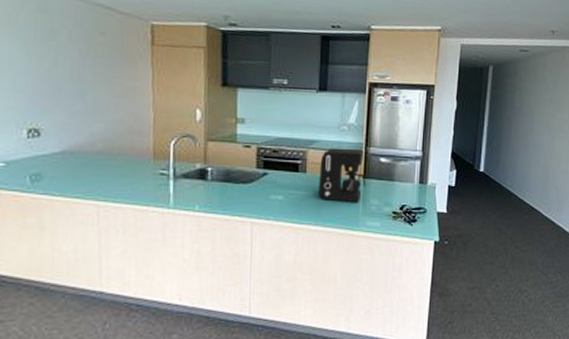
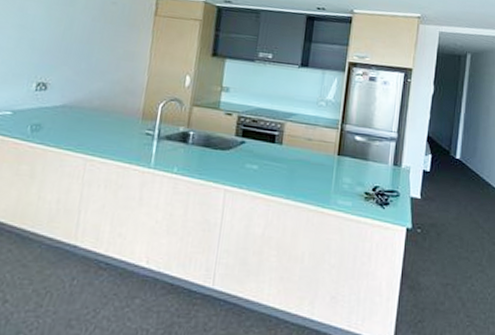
coffee maker: present [319,148,366,202] -> none [292,122,340,179]

